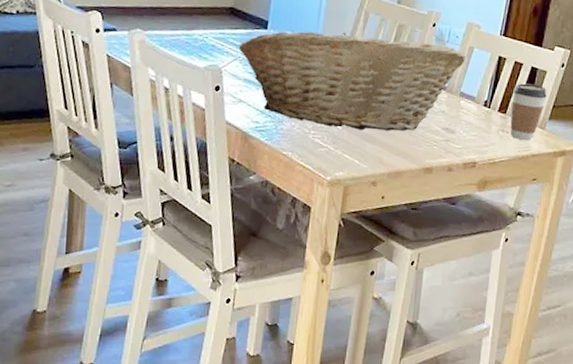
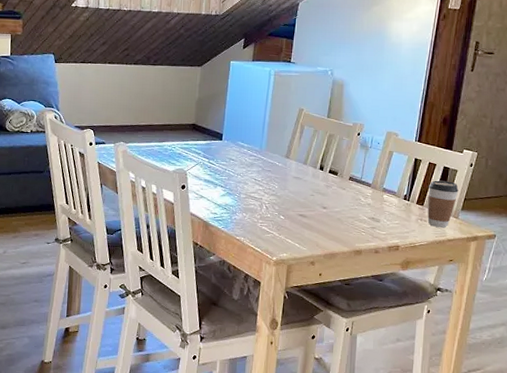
fruit basket: present [238,31,466,131] -> none [199,141,387,220]

